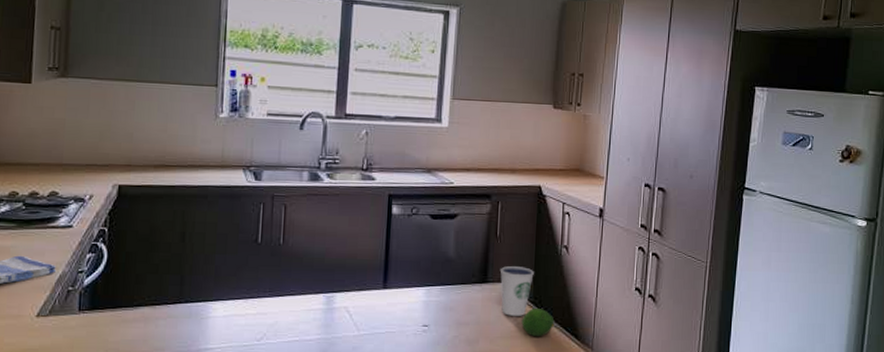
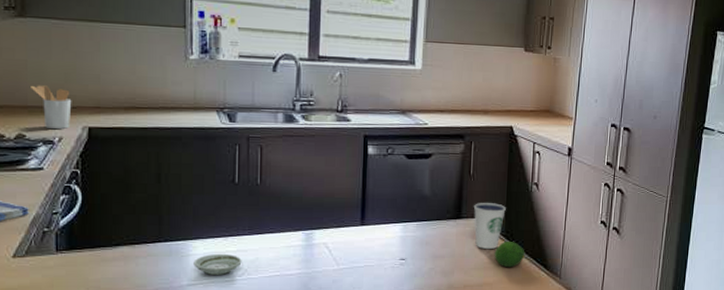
utensil holder: none [67,143,105,188] -> present [31,85,72,130]
saucer: none [212,316,261,339] -> present [193,253,242,275]

